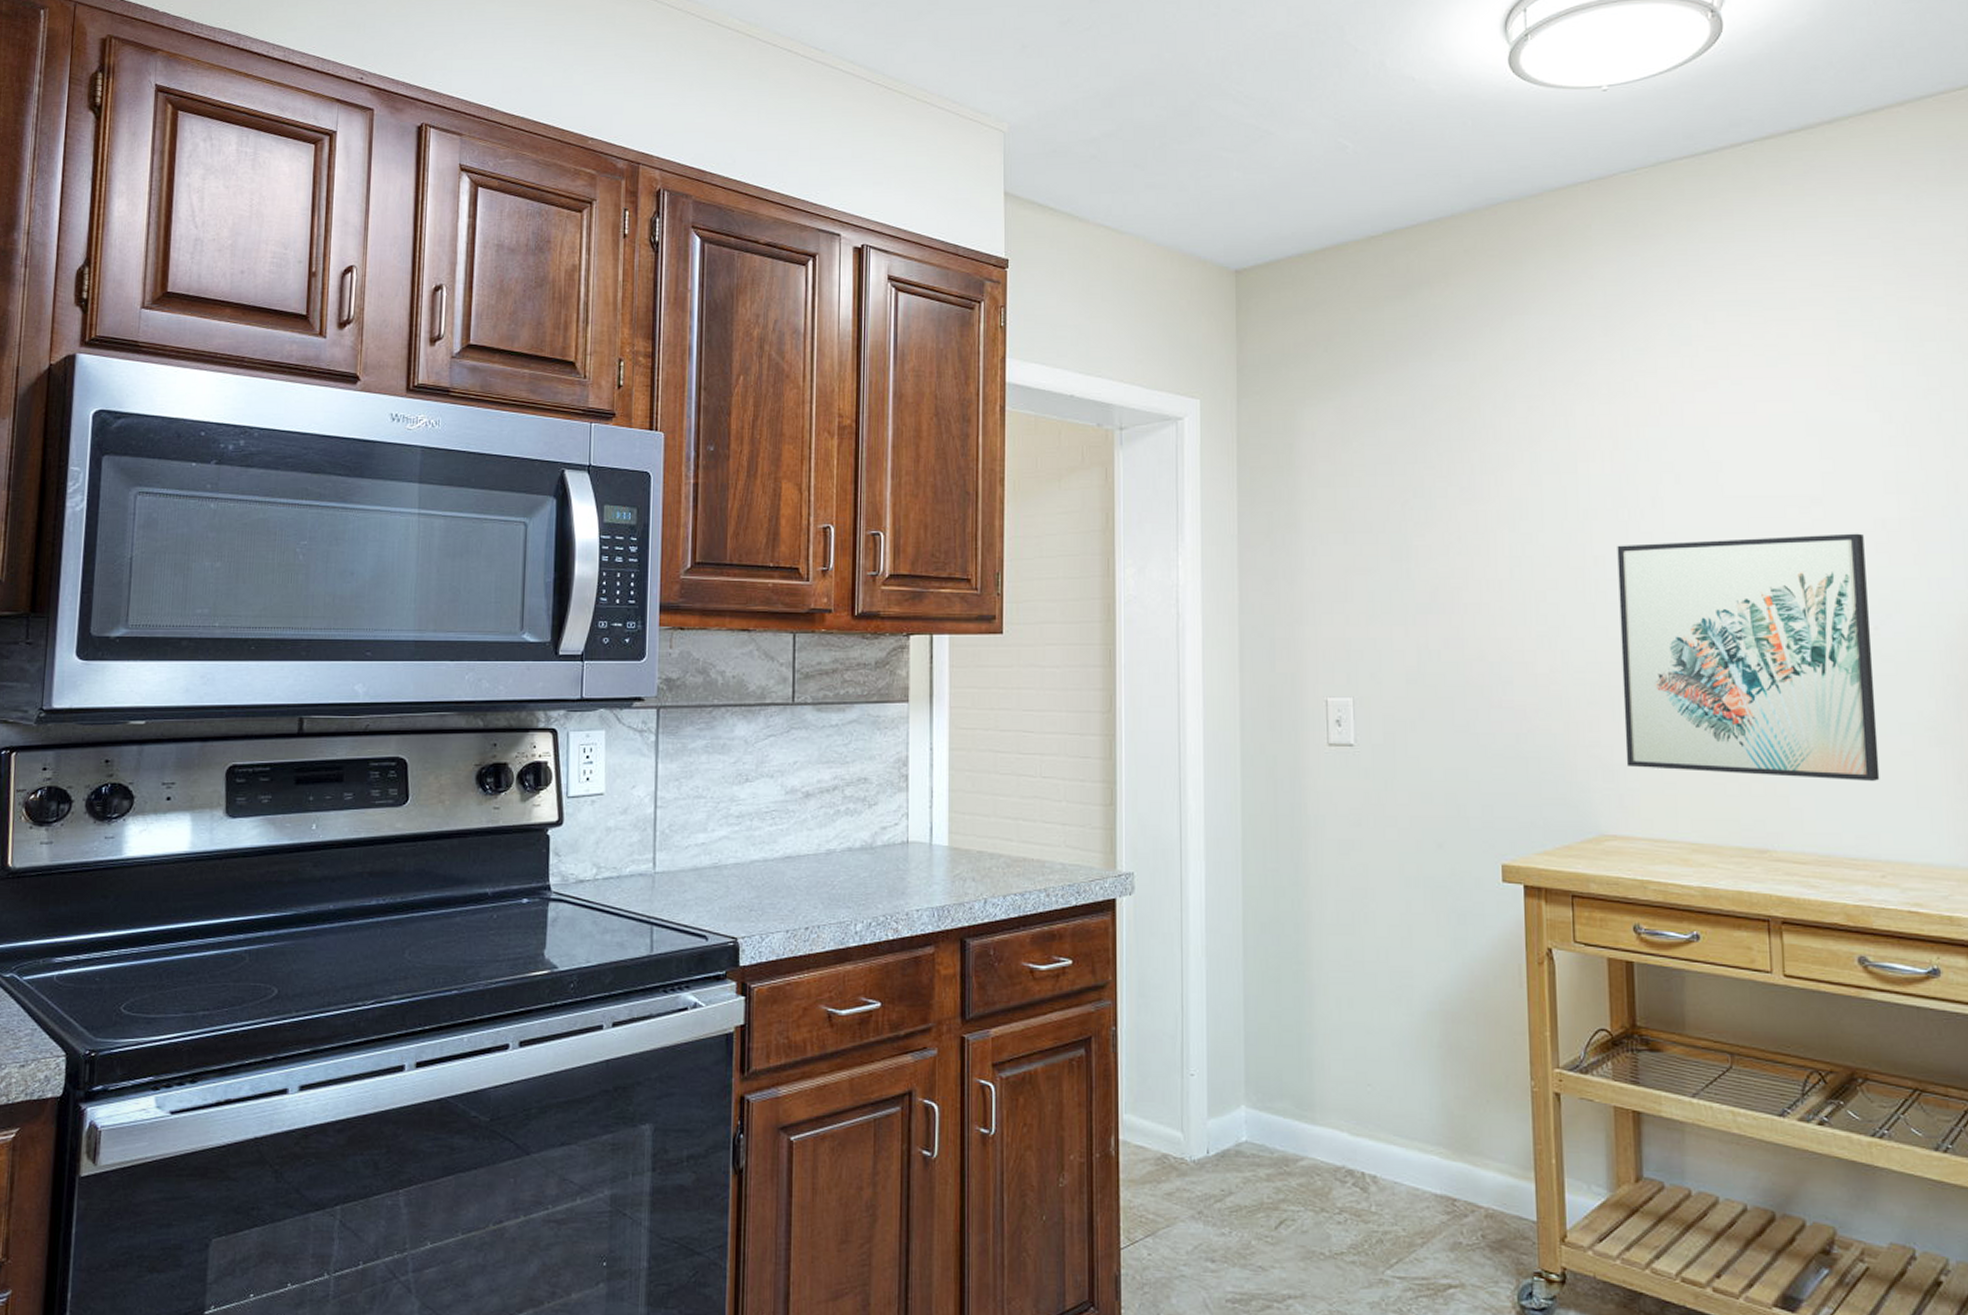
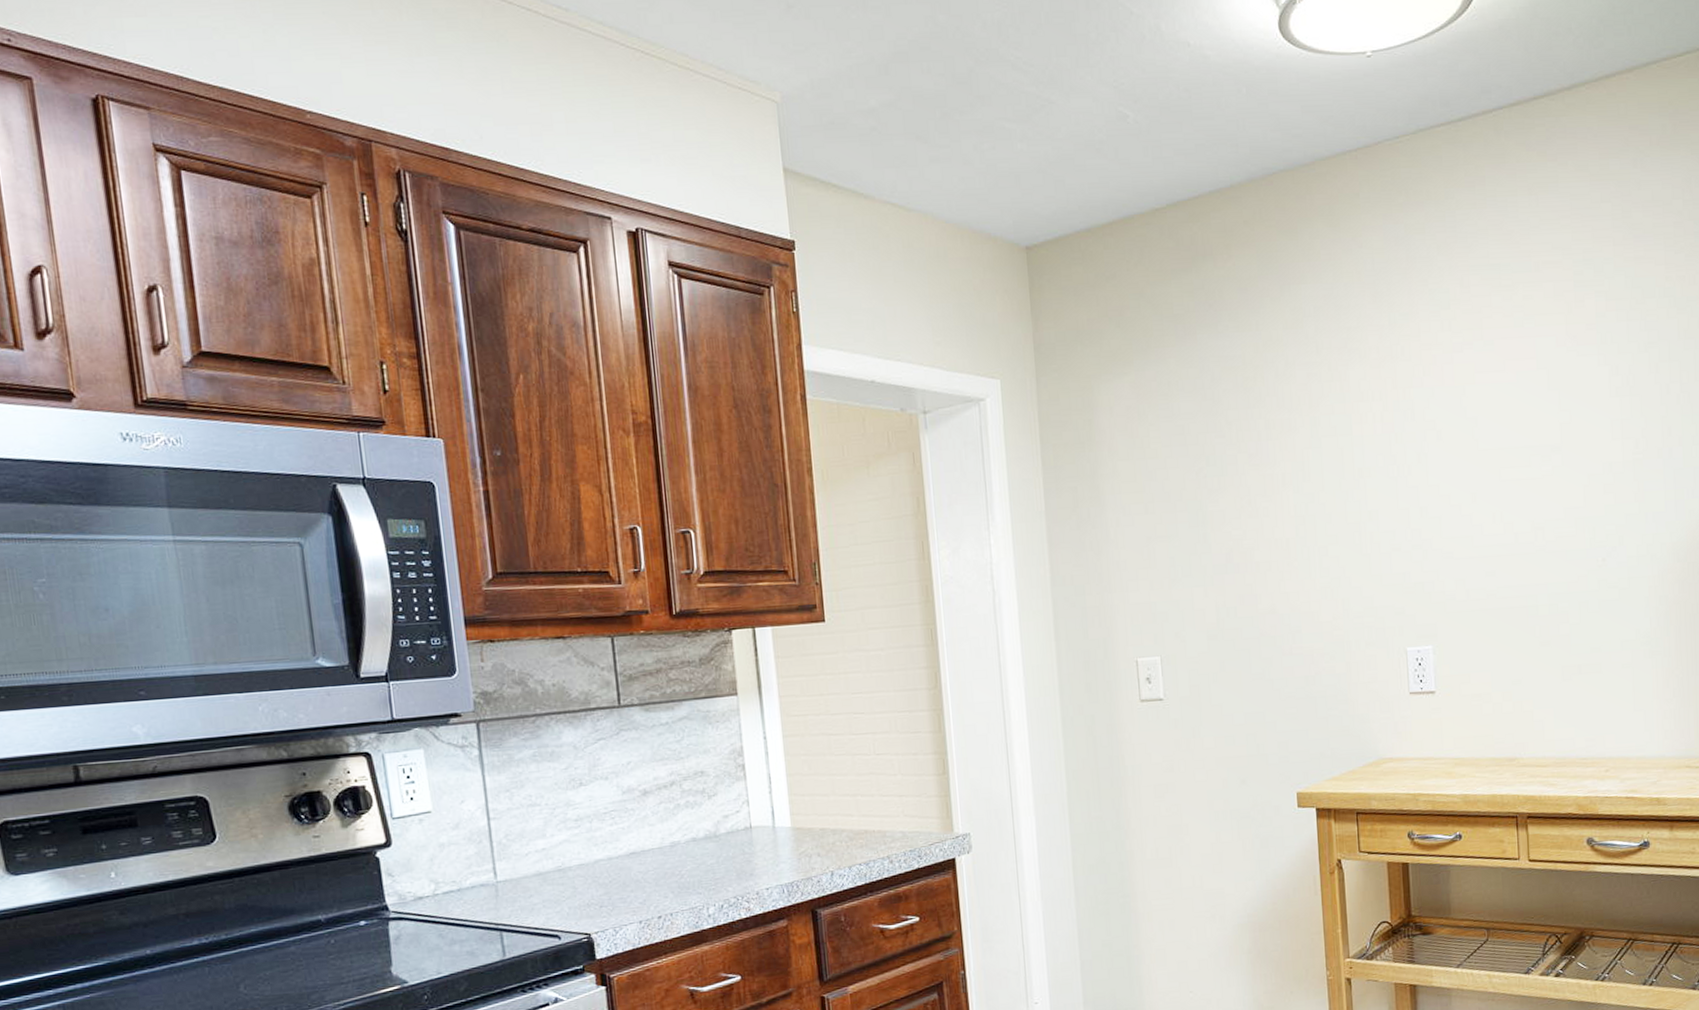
wall art: present [1617,533,1880,781] -> none [1388,476,1605,698]

